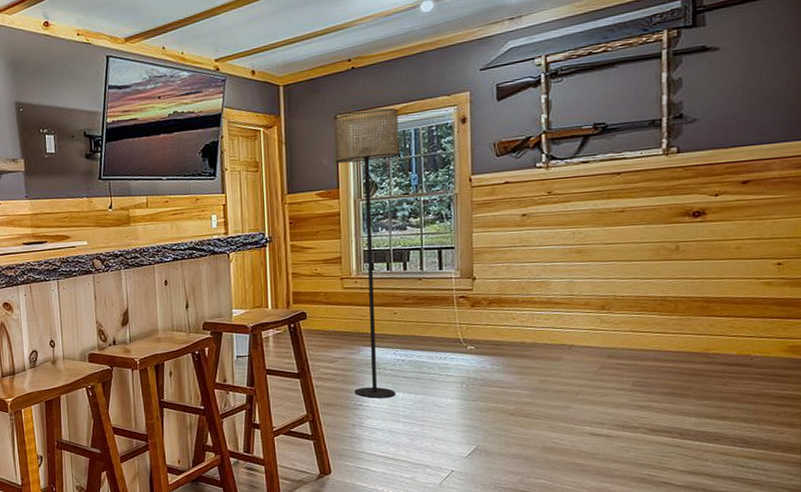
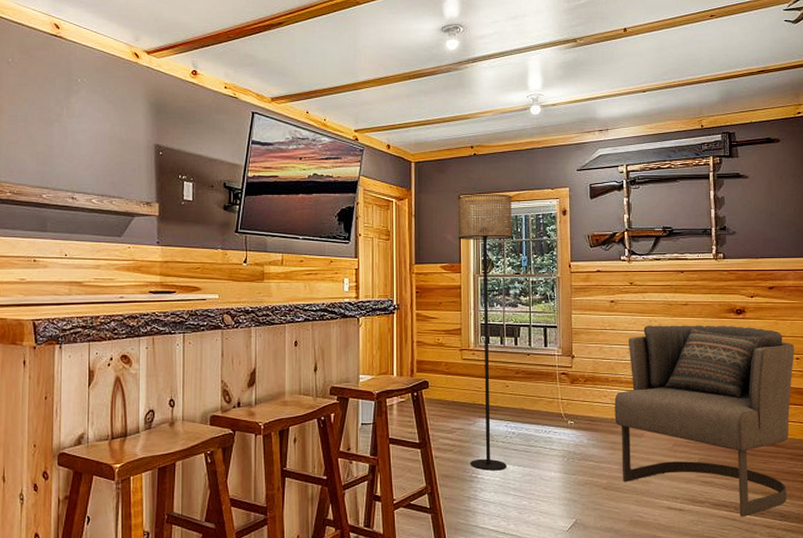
armchair: none [525,231,775,443] -> present [614,325,794,517]

